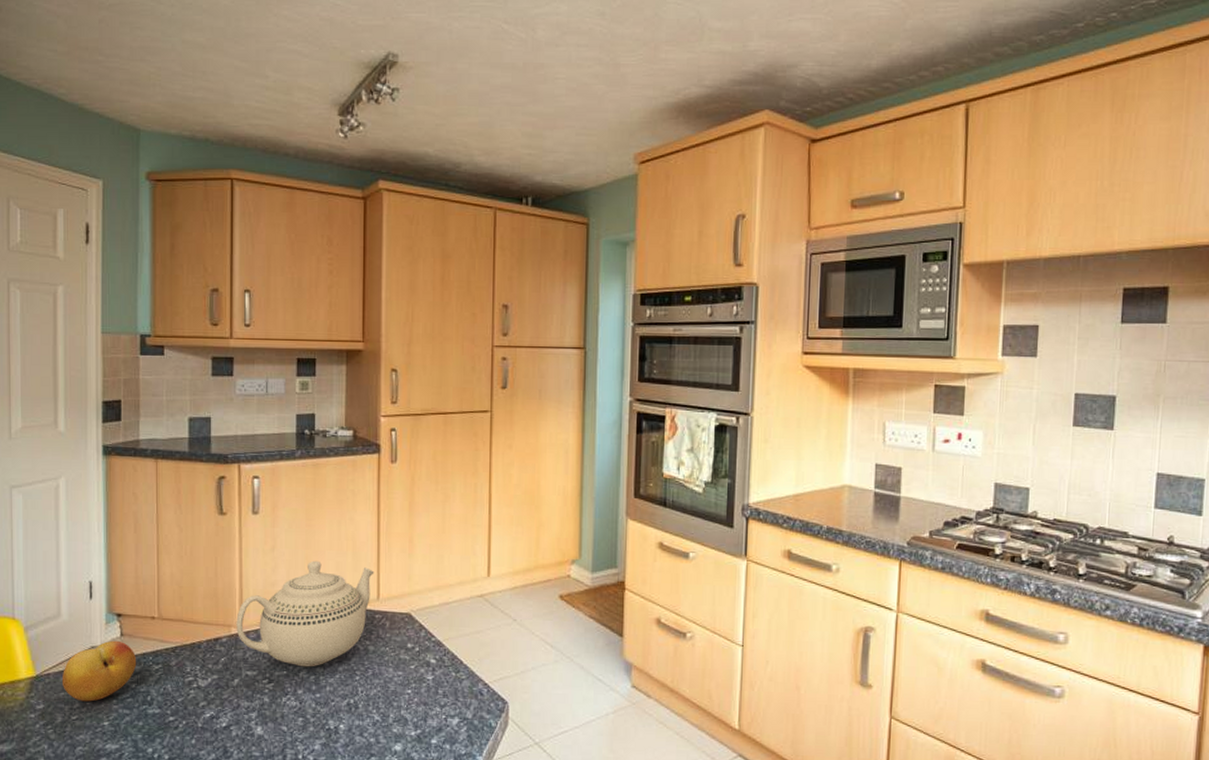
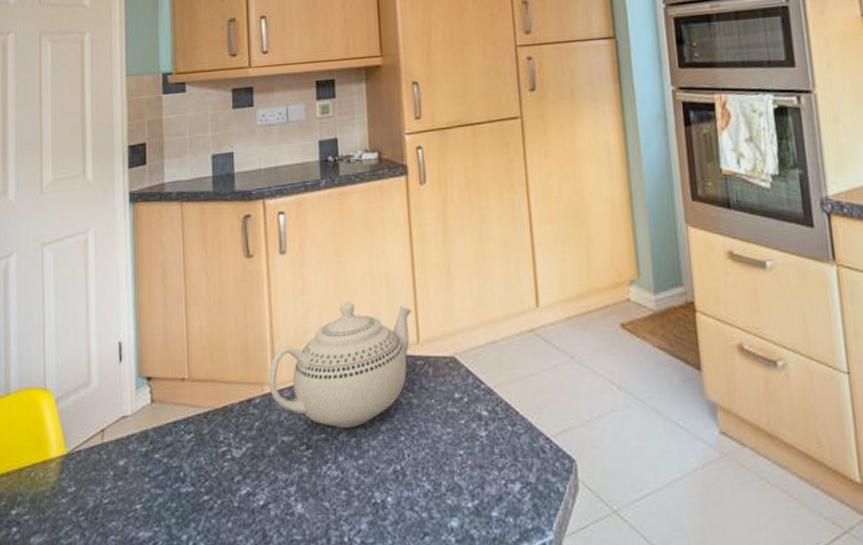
fruit: present [61,640,137,702] -> none [93,408,168,481]

